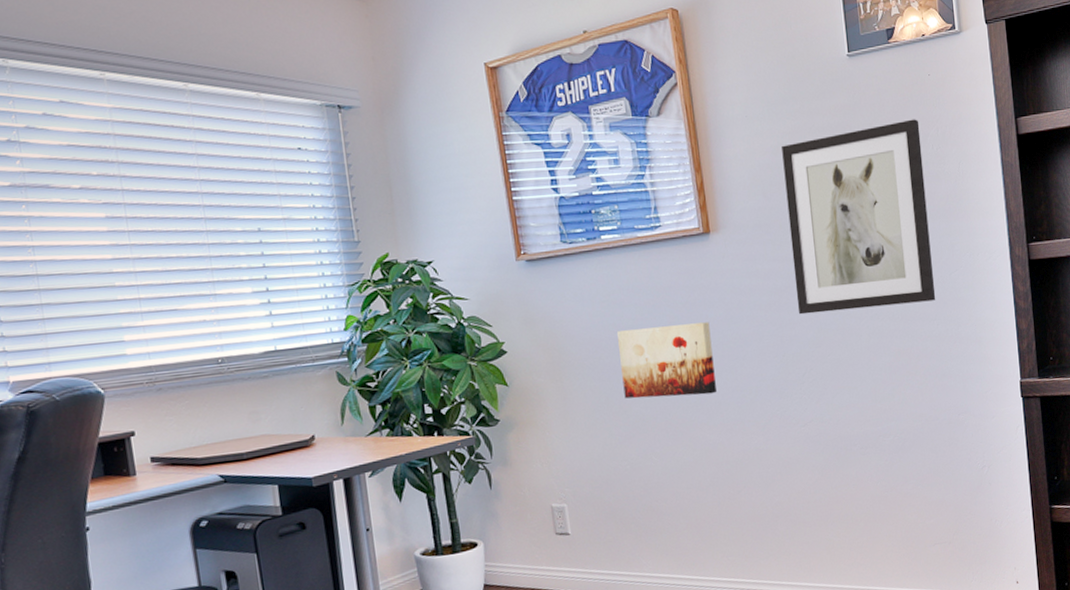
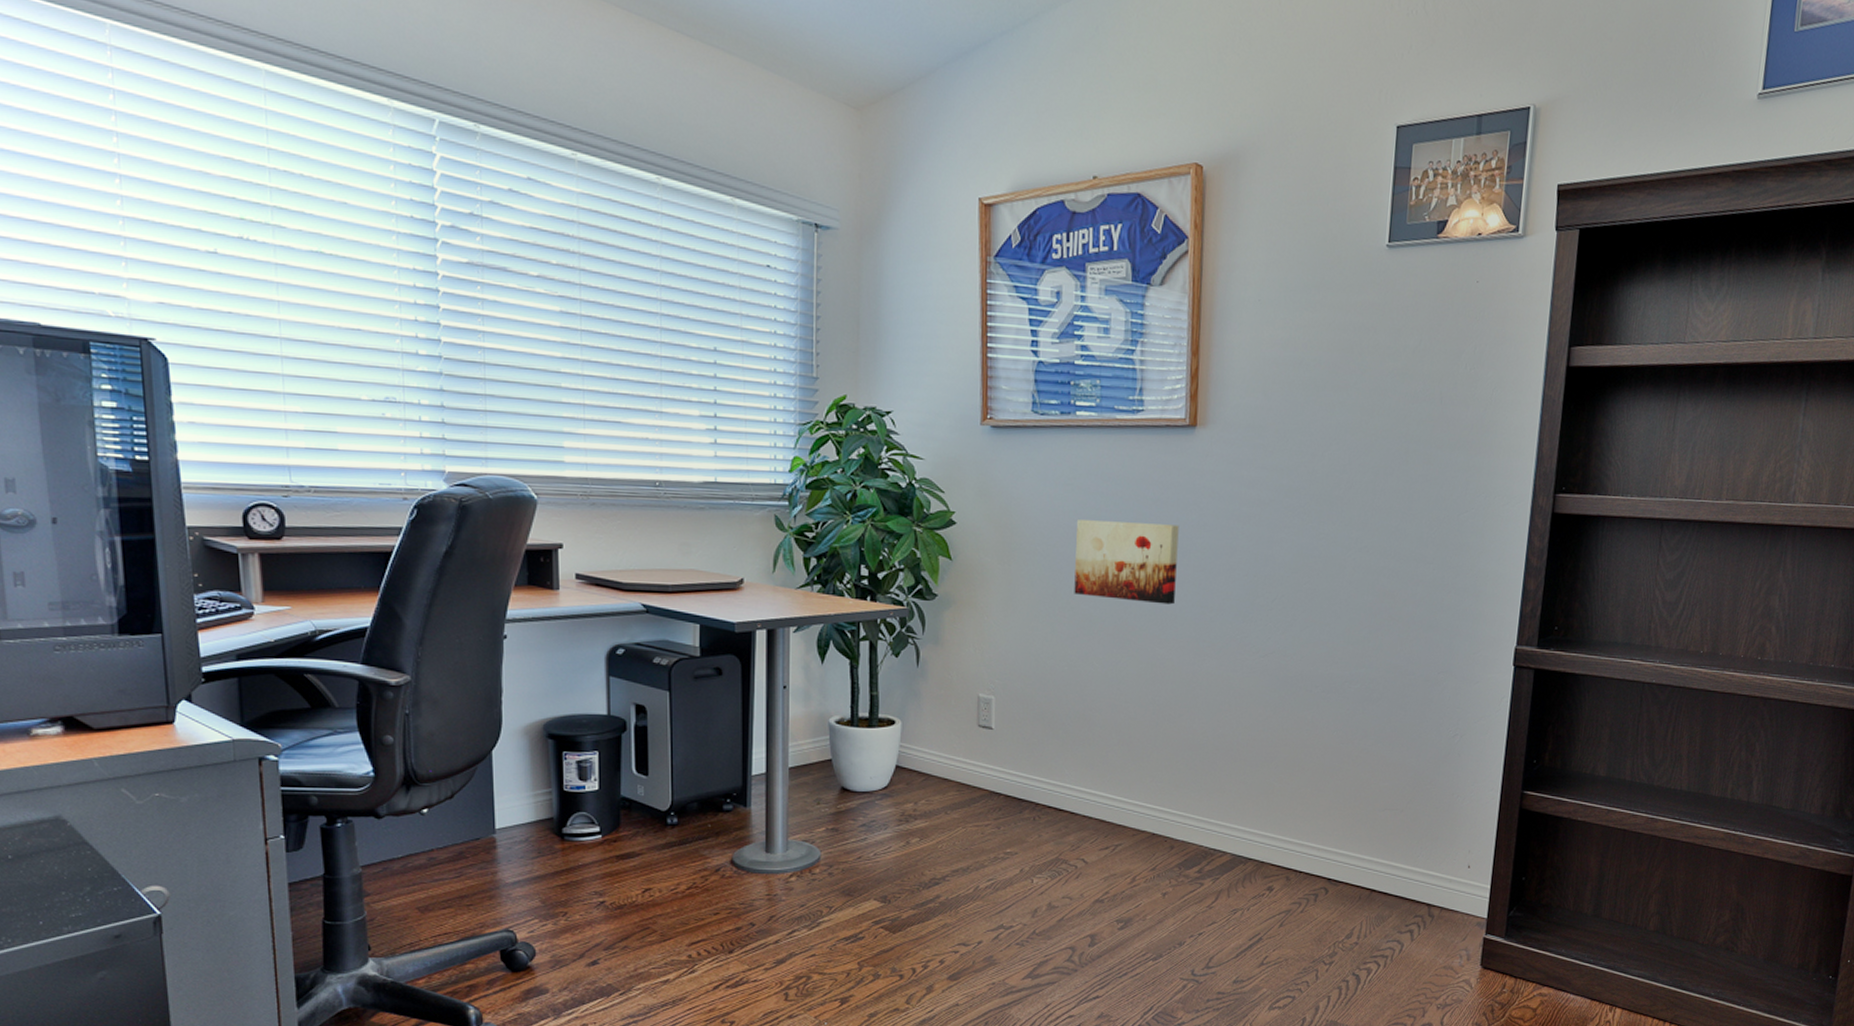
wall art: present [781,119,936,315] -> none [1279,330,1456,542]

